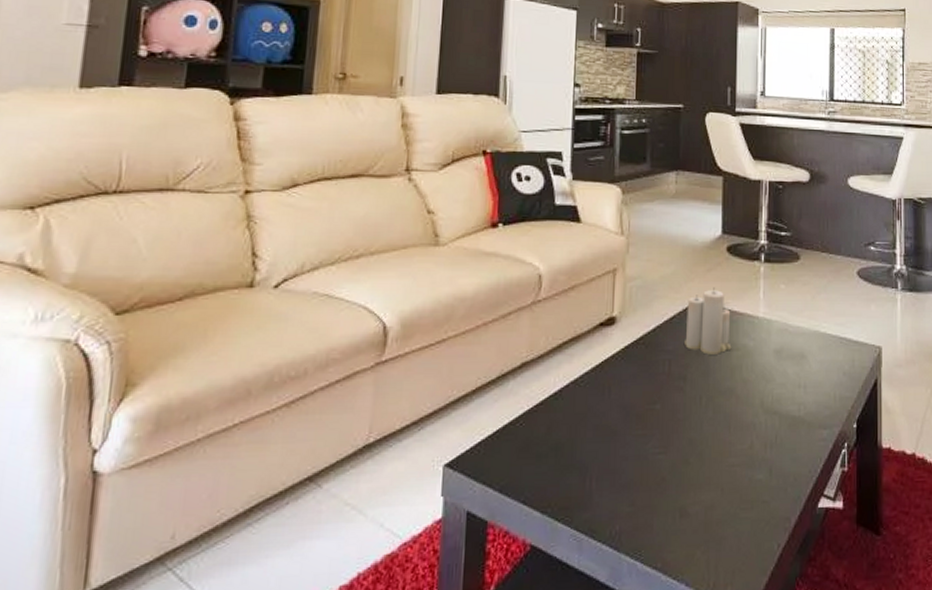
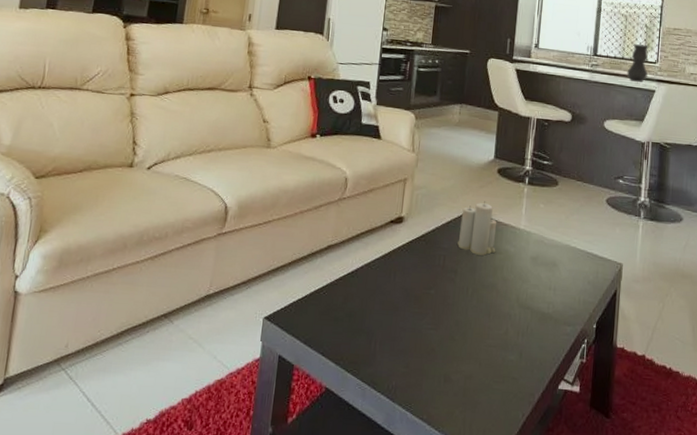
vase: none [869,84,894,130] -> present [626,44,651,83]

